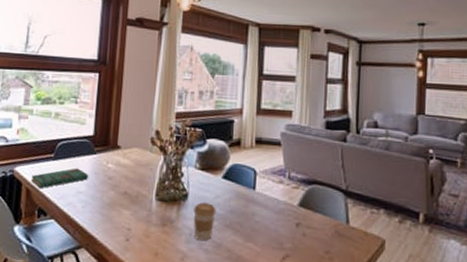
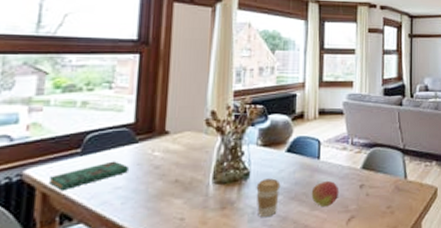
fruit: none [245,213,275,241] -> present [311,180,340,207]

